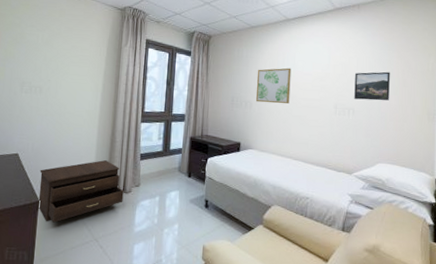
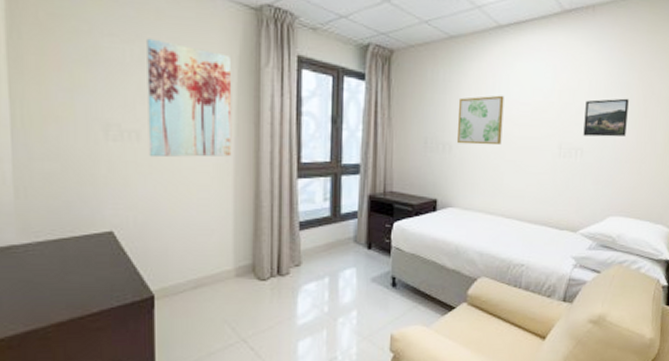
drawer: present [38,160,124,223] -> none [150,234,279,324]
wall art: none [46,28,104,106] -> present [147,38,232,158]

